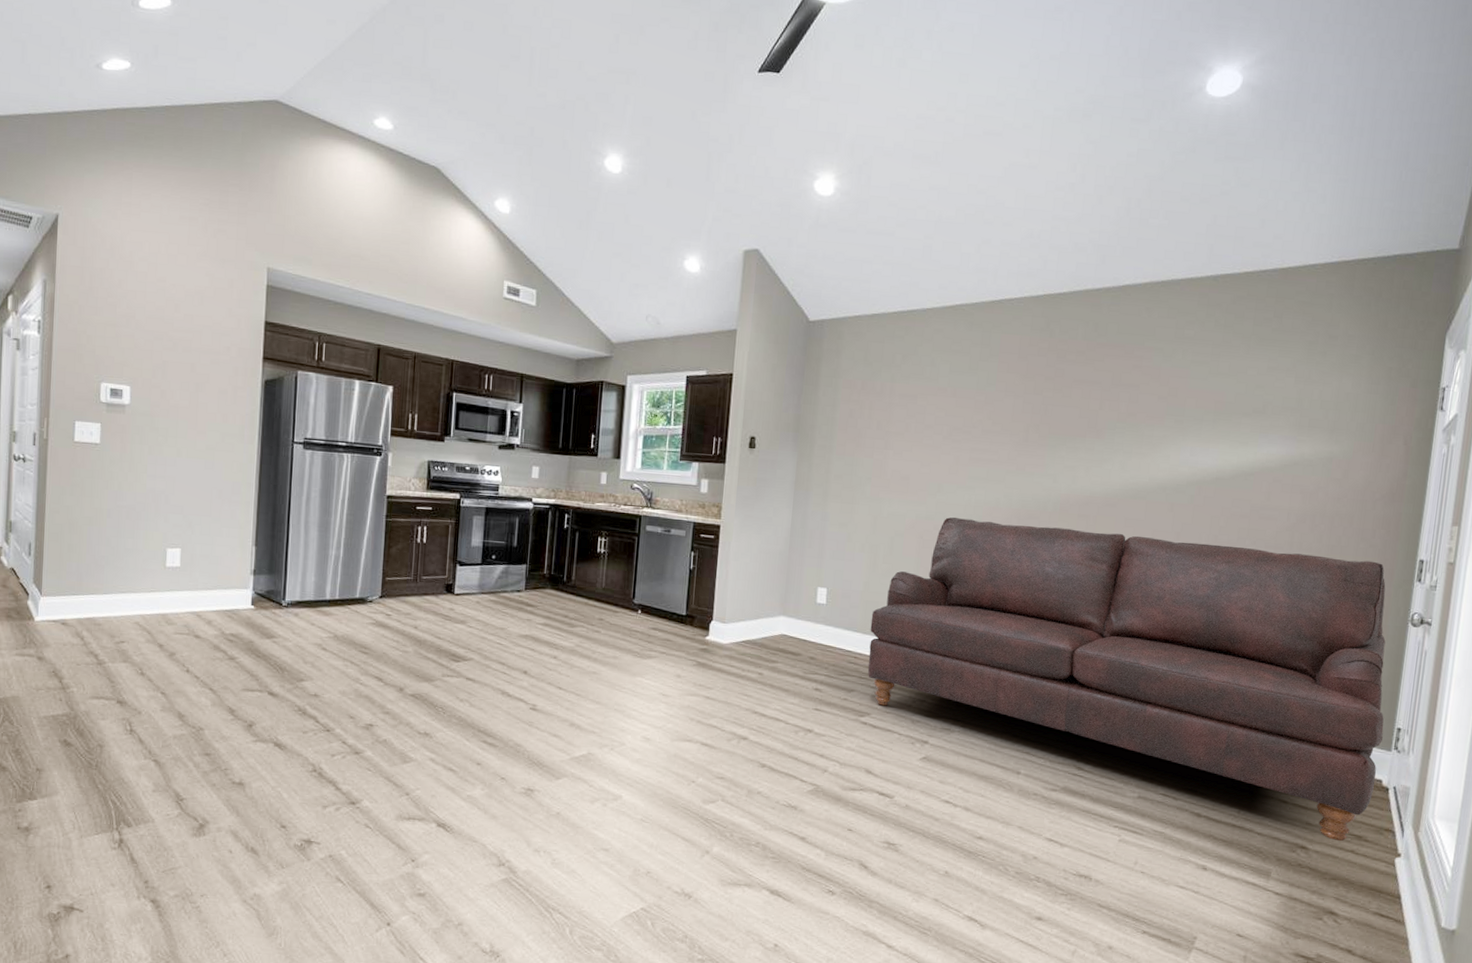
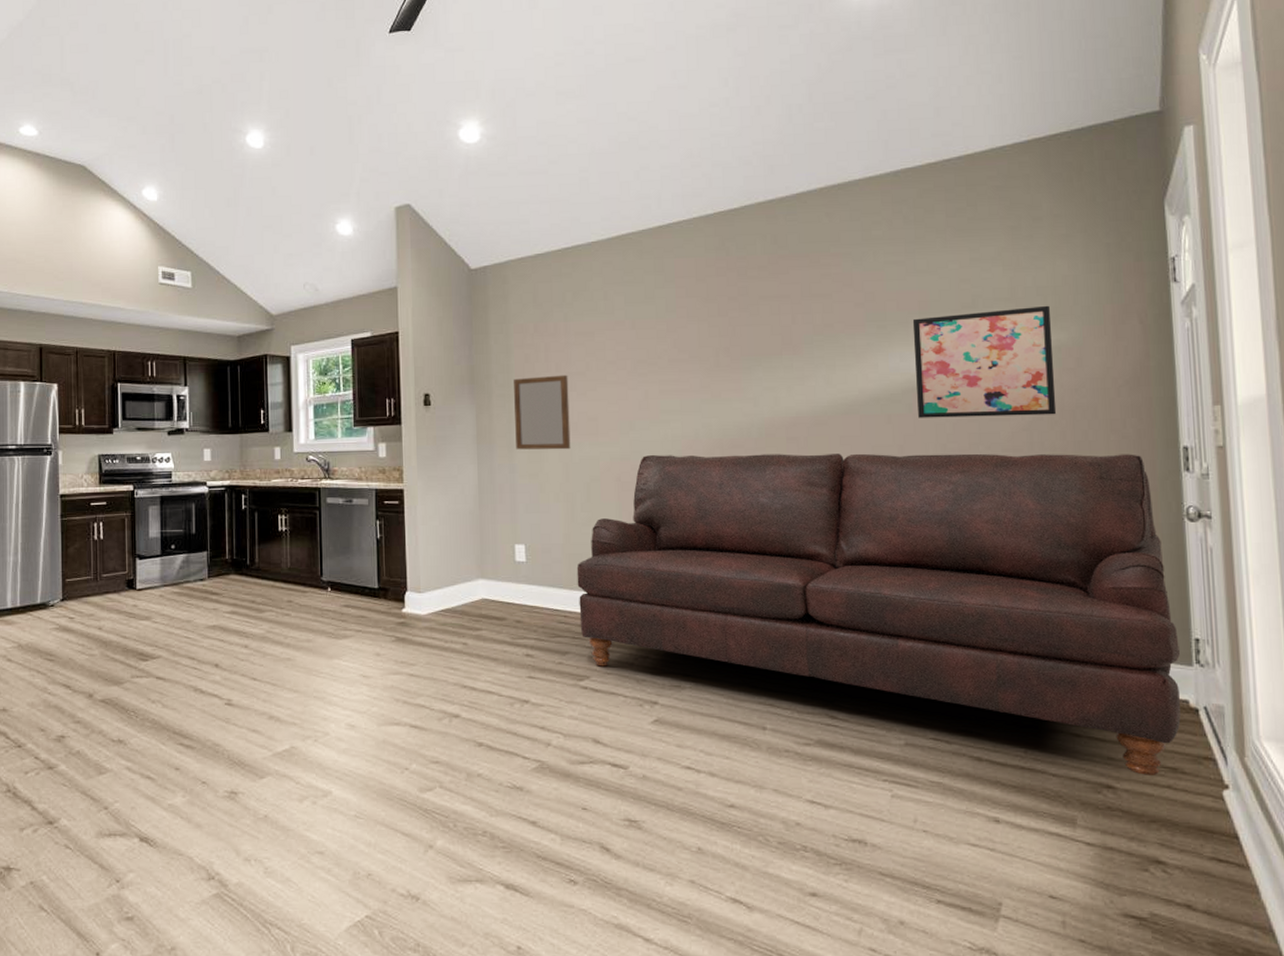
home mirror: none [830,431,888,504] -> present [514,374,571,450]
wall art: none [1198,417,1329,520] -> present [912,305,1057,418]

